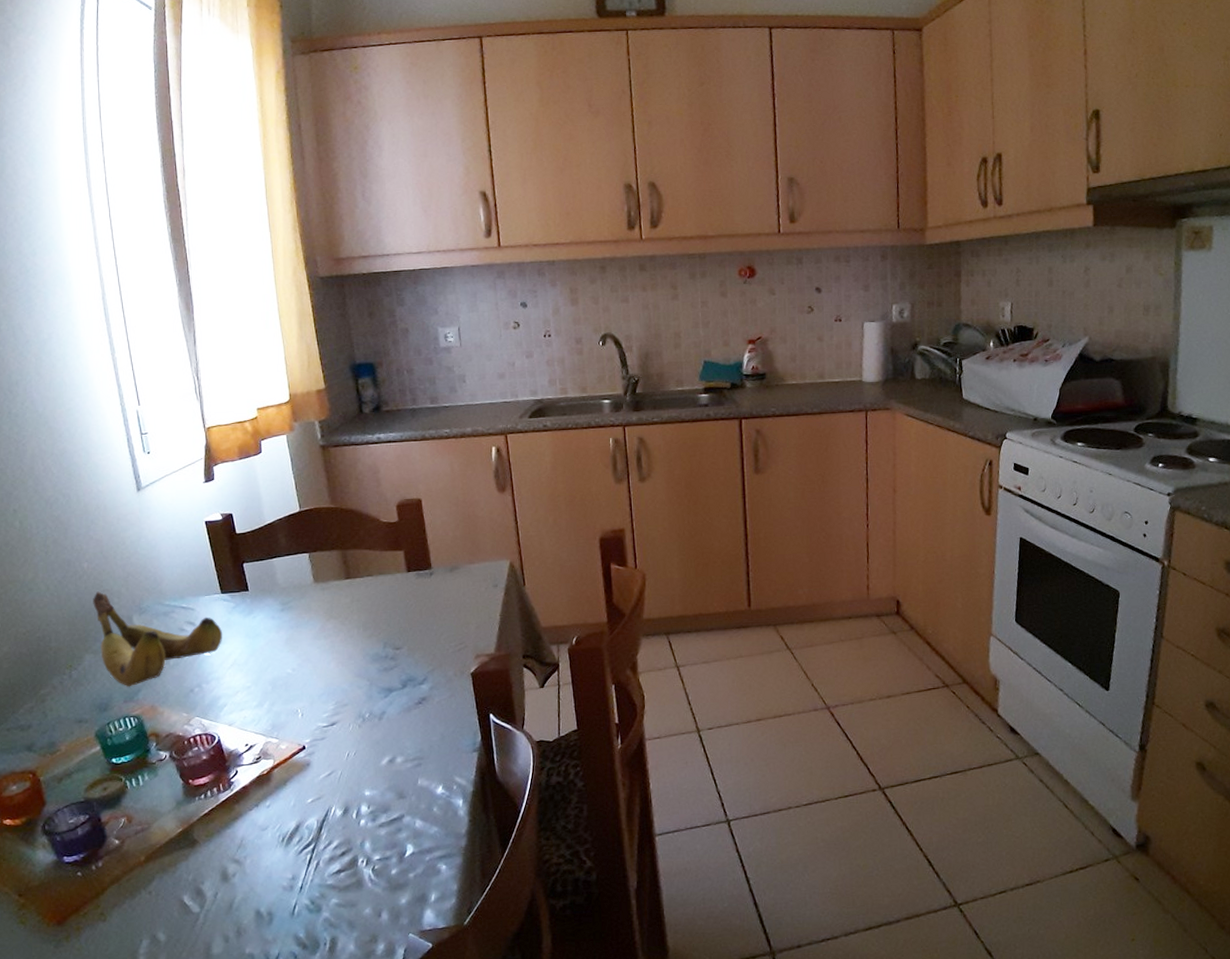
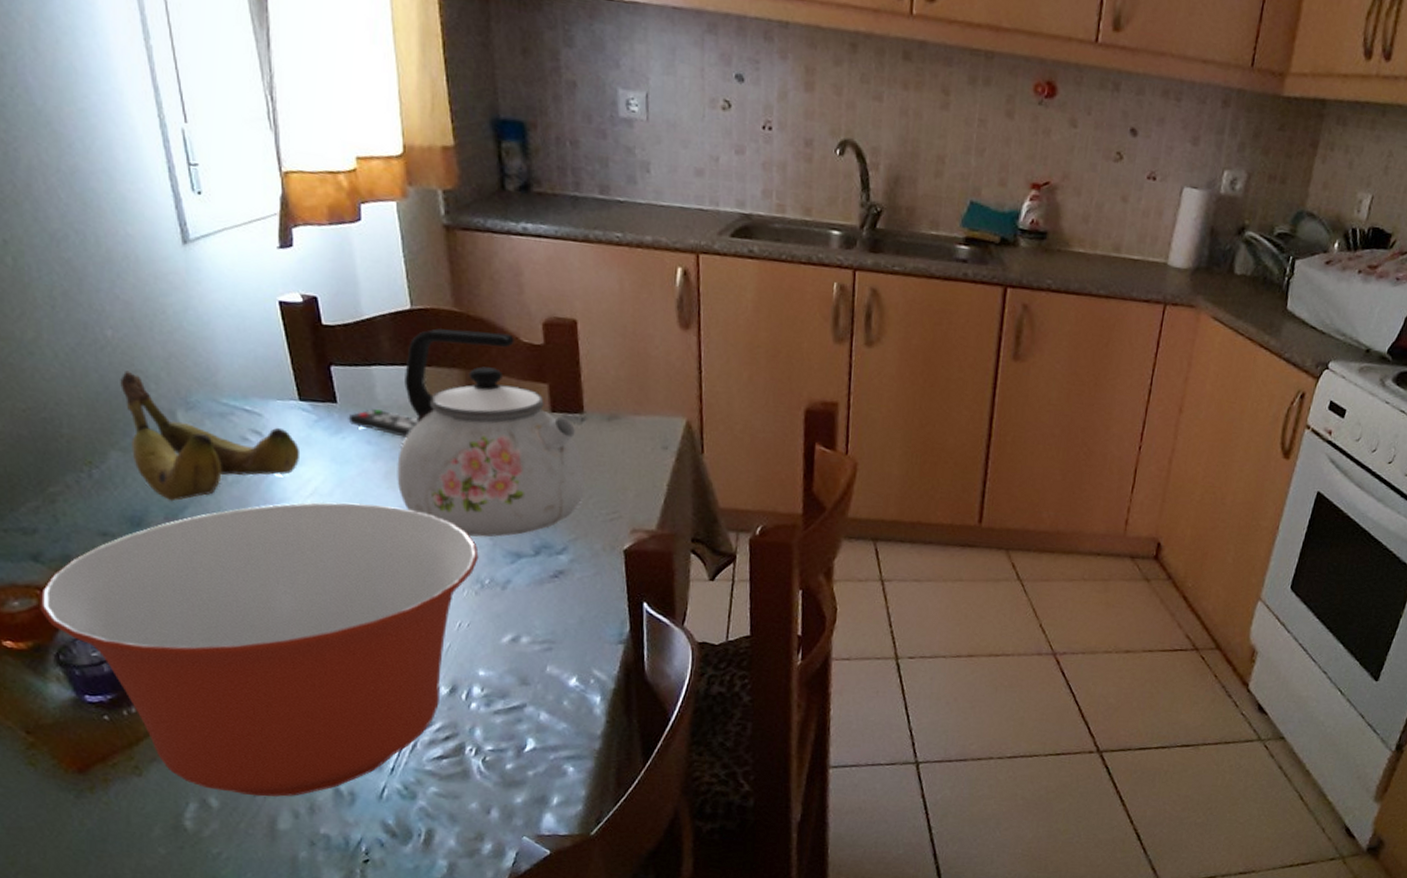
mixing bowl: none [32,665,360,927] -> present [40,502,479,797]
remote control: none [257,591,310,610] -> present [348,409,419,438]
kettle: none [294,517,437,680] -> present [397,328,585,538]

